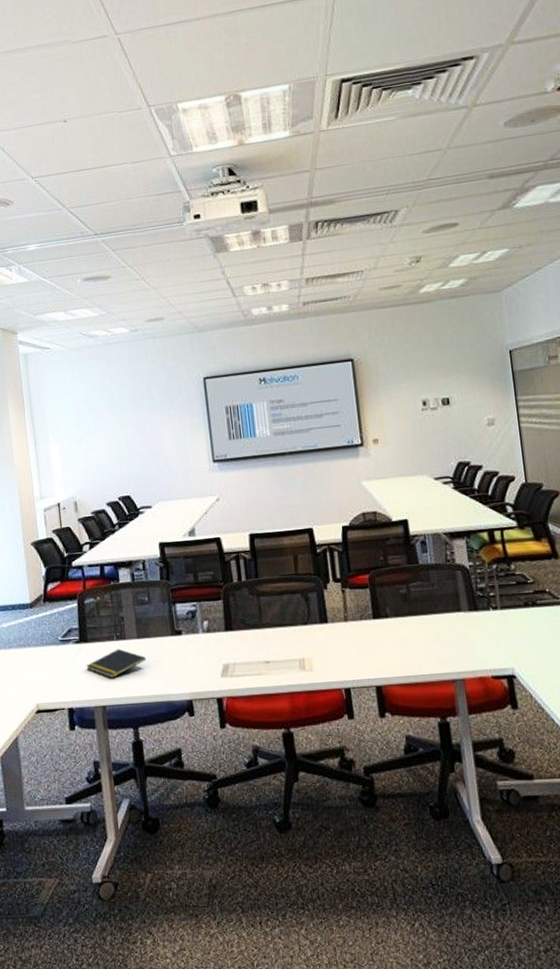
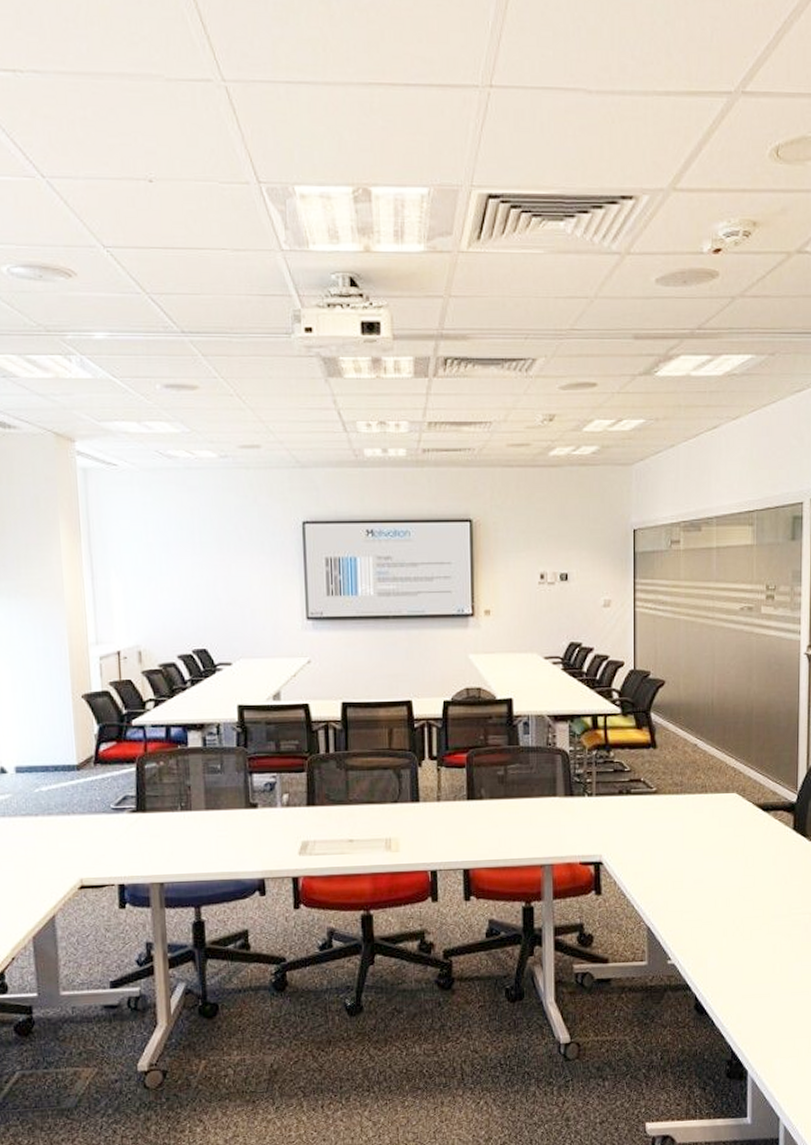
notepad: present [86,648,146,678] -> none [142,820,214,853]

